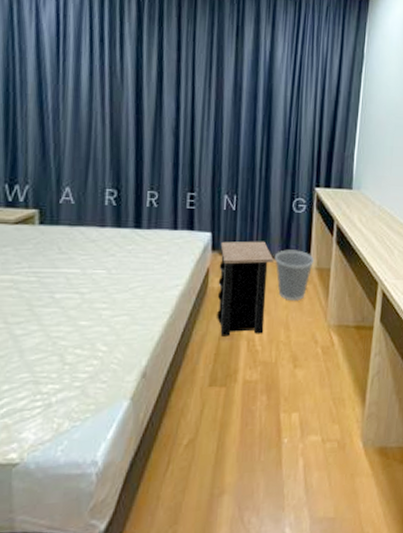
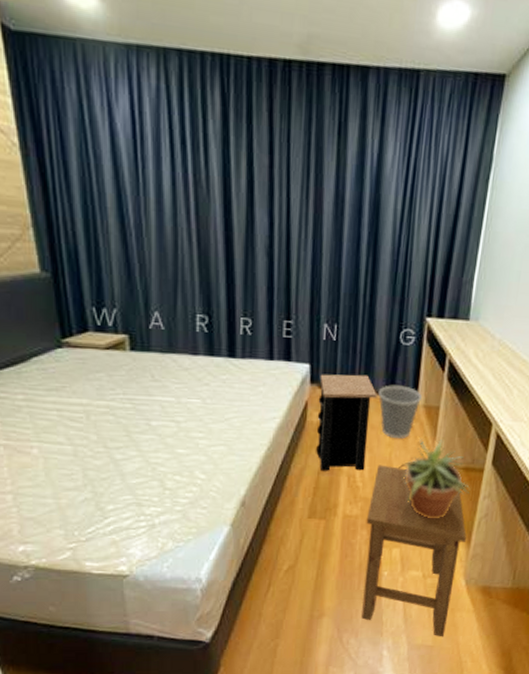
stool: none [263,327,361,507] -> present [361,464,466,637]
potted plant: none [295,299,362,380] -> present [399,438,470,519]

